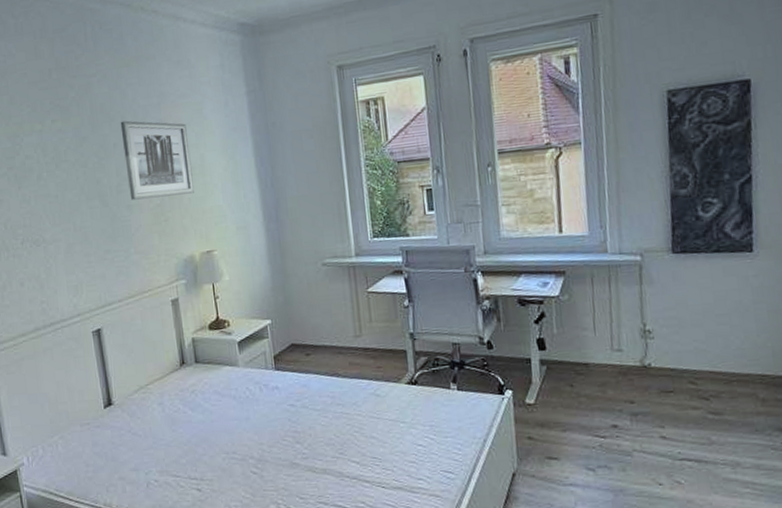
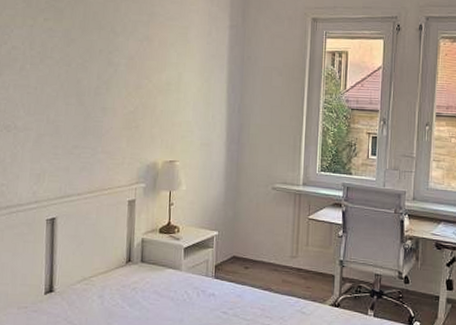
wall art: present [120,120,194,200] -> none [106,31,170,106]

